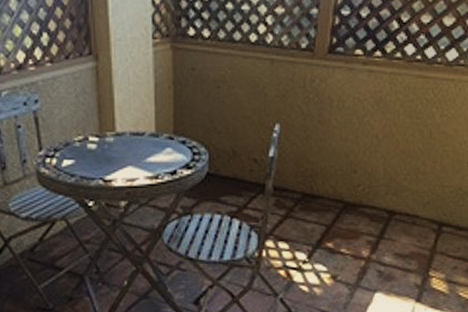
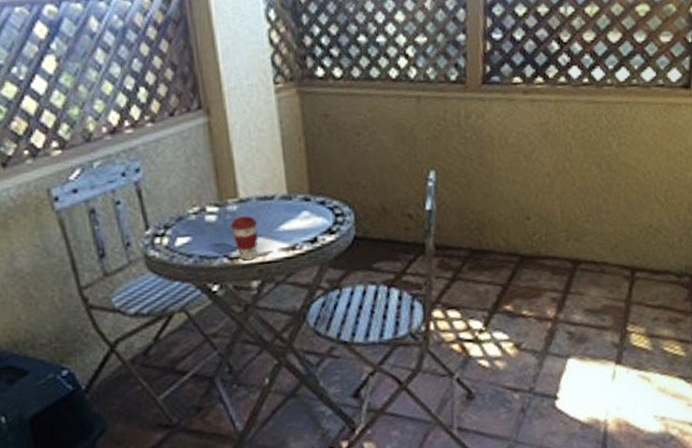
coffee cup: none [106,147,130,184] -> present [230,216,258,261]

